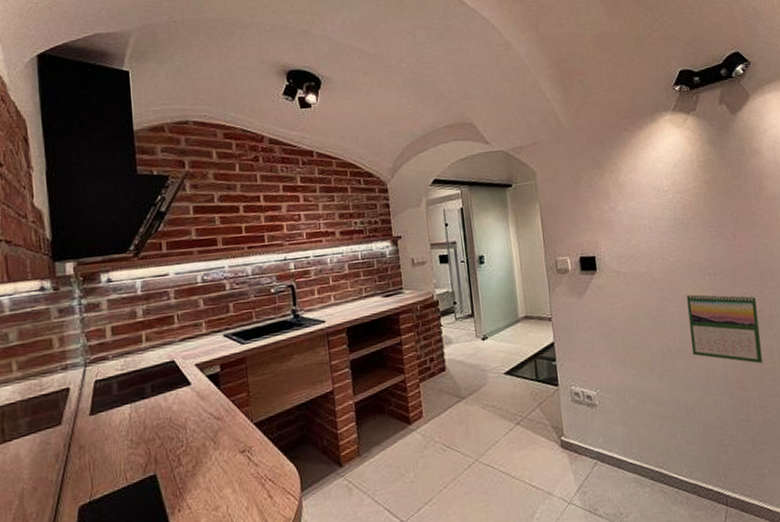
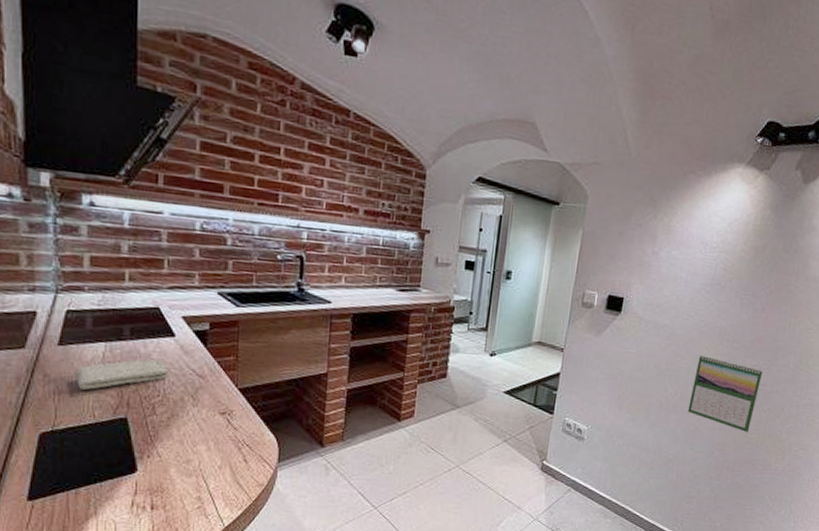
washcloth: none [106,410,189,454] -> present [75,359,169,390]

